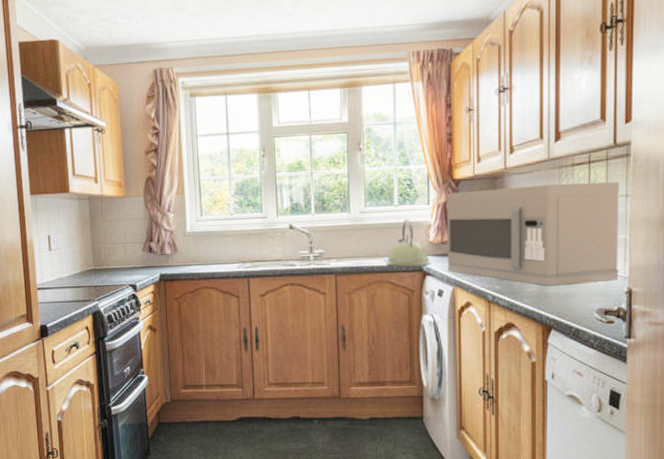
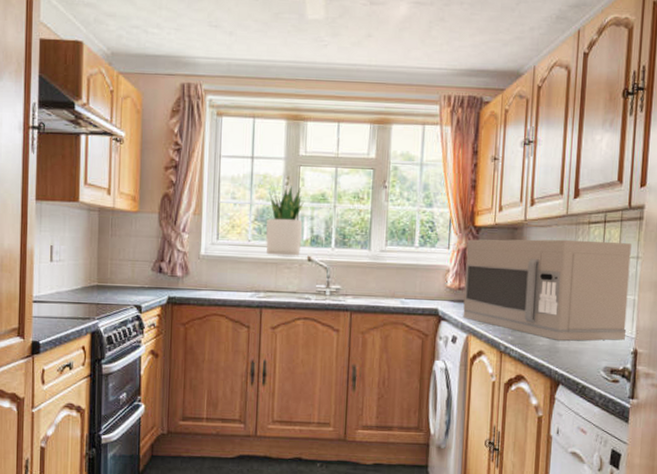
planter: none [247,156,282,226] -> present [266,185,304,256]
kettle: present [387,219,430,267] -> none [403,262,446,311]

